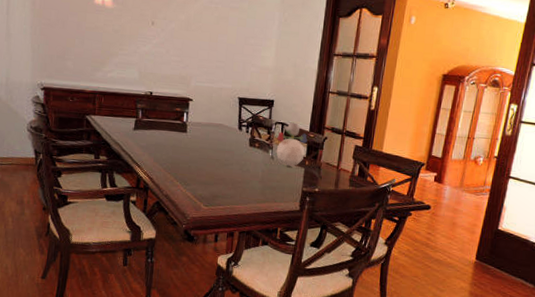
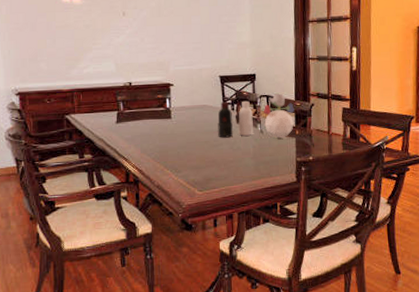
bottle: none [230,123,266,160] -> present [218,100,253,138]

